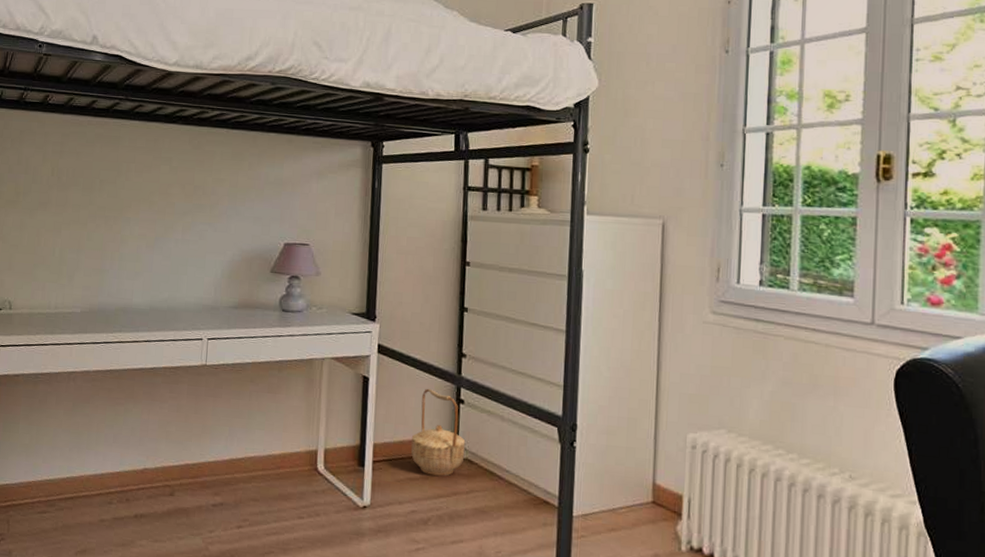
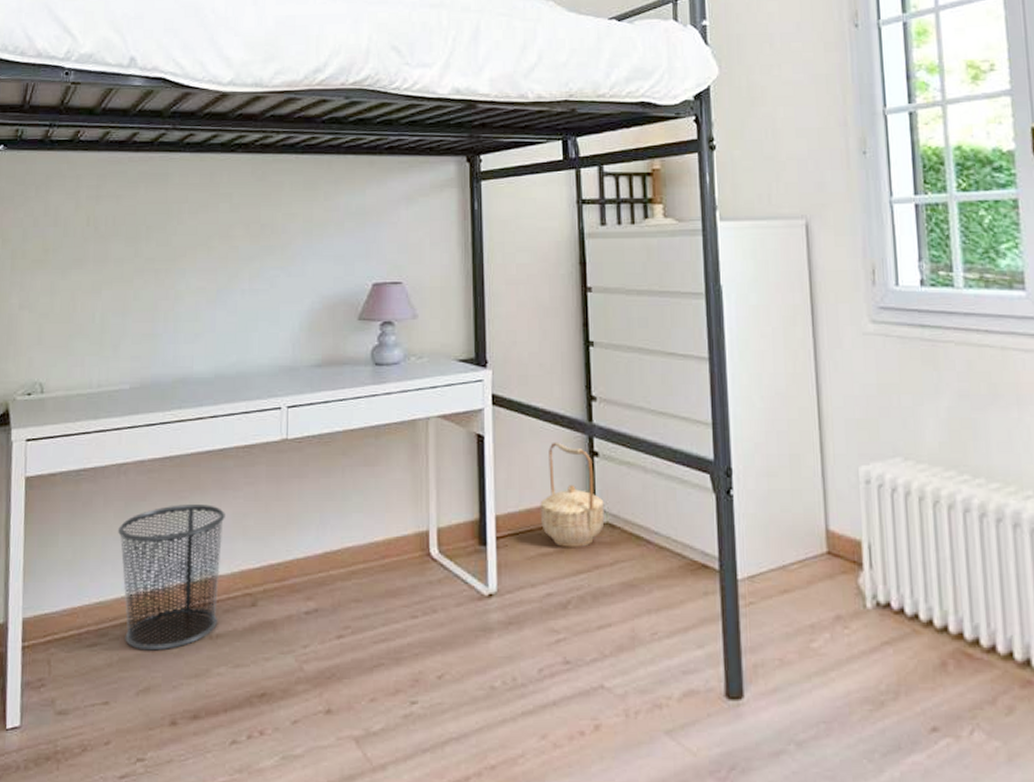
waste bin: none [66,409,153,523] -> present [118,505,225,651]

